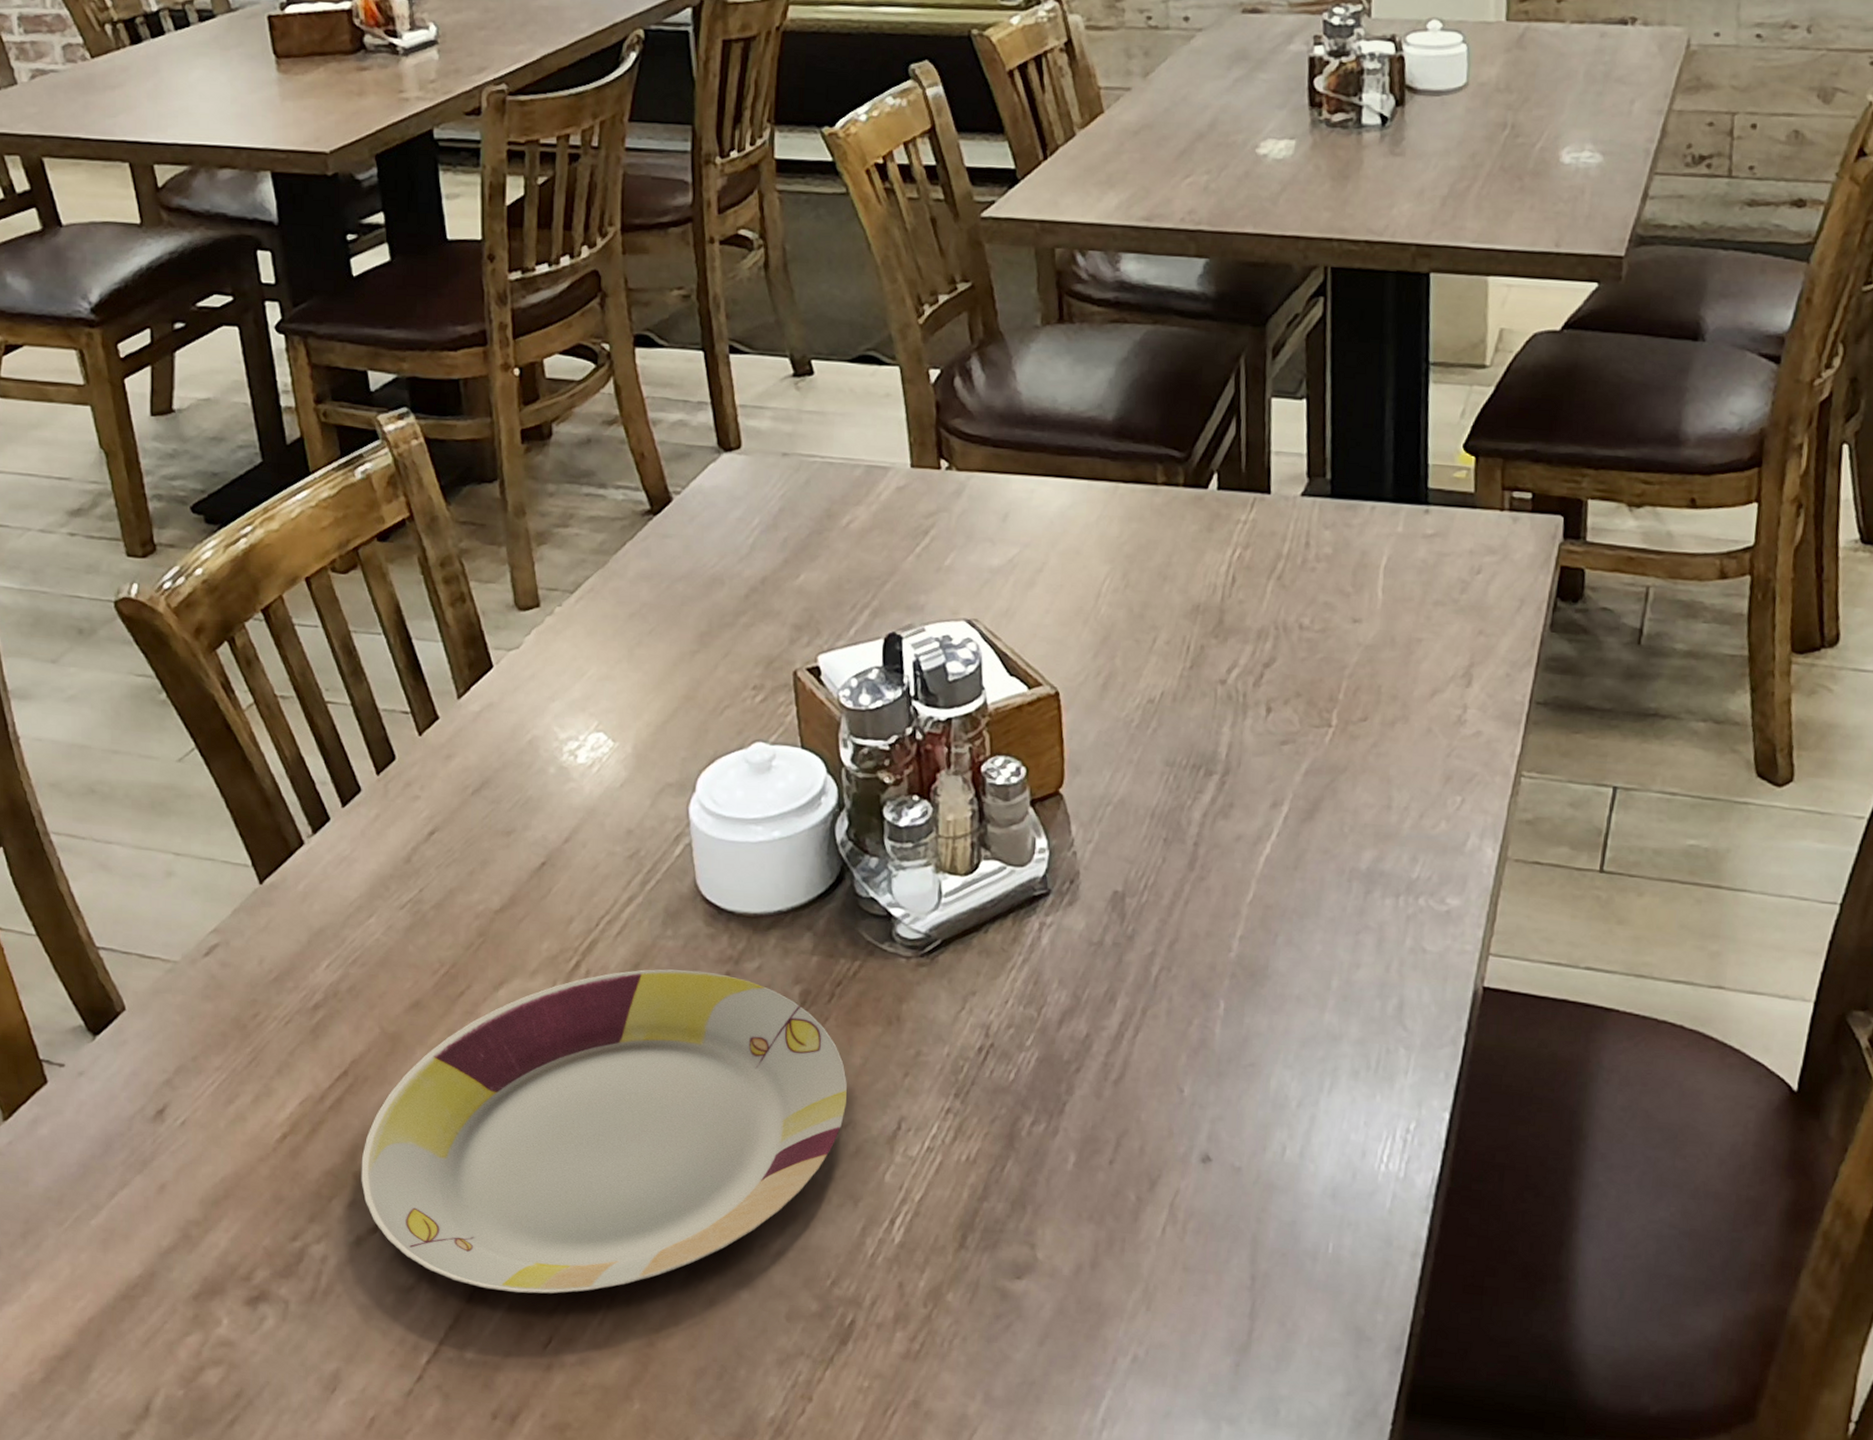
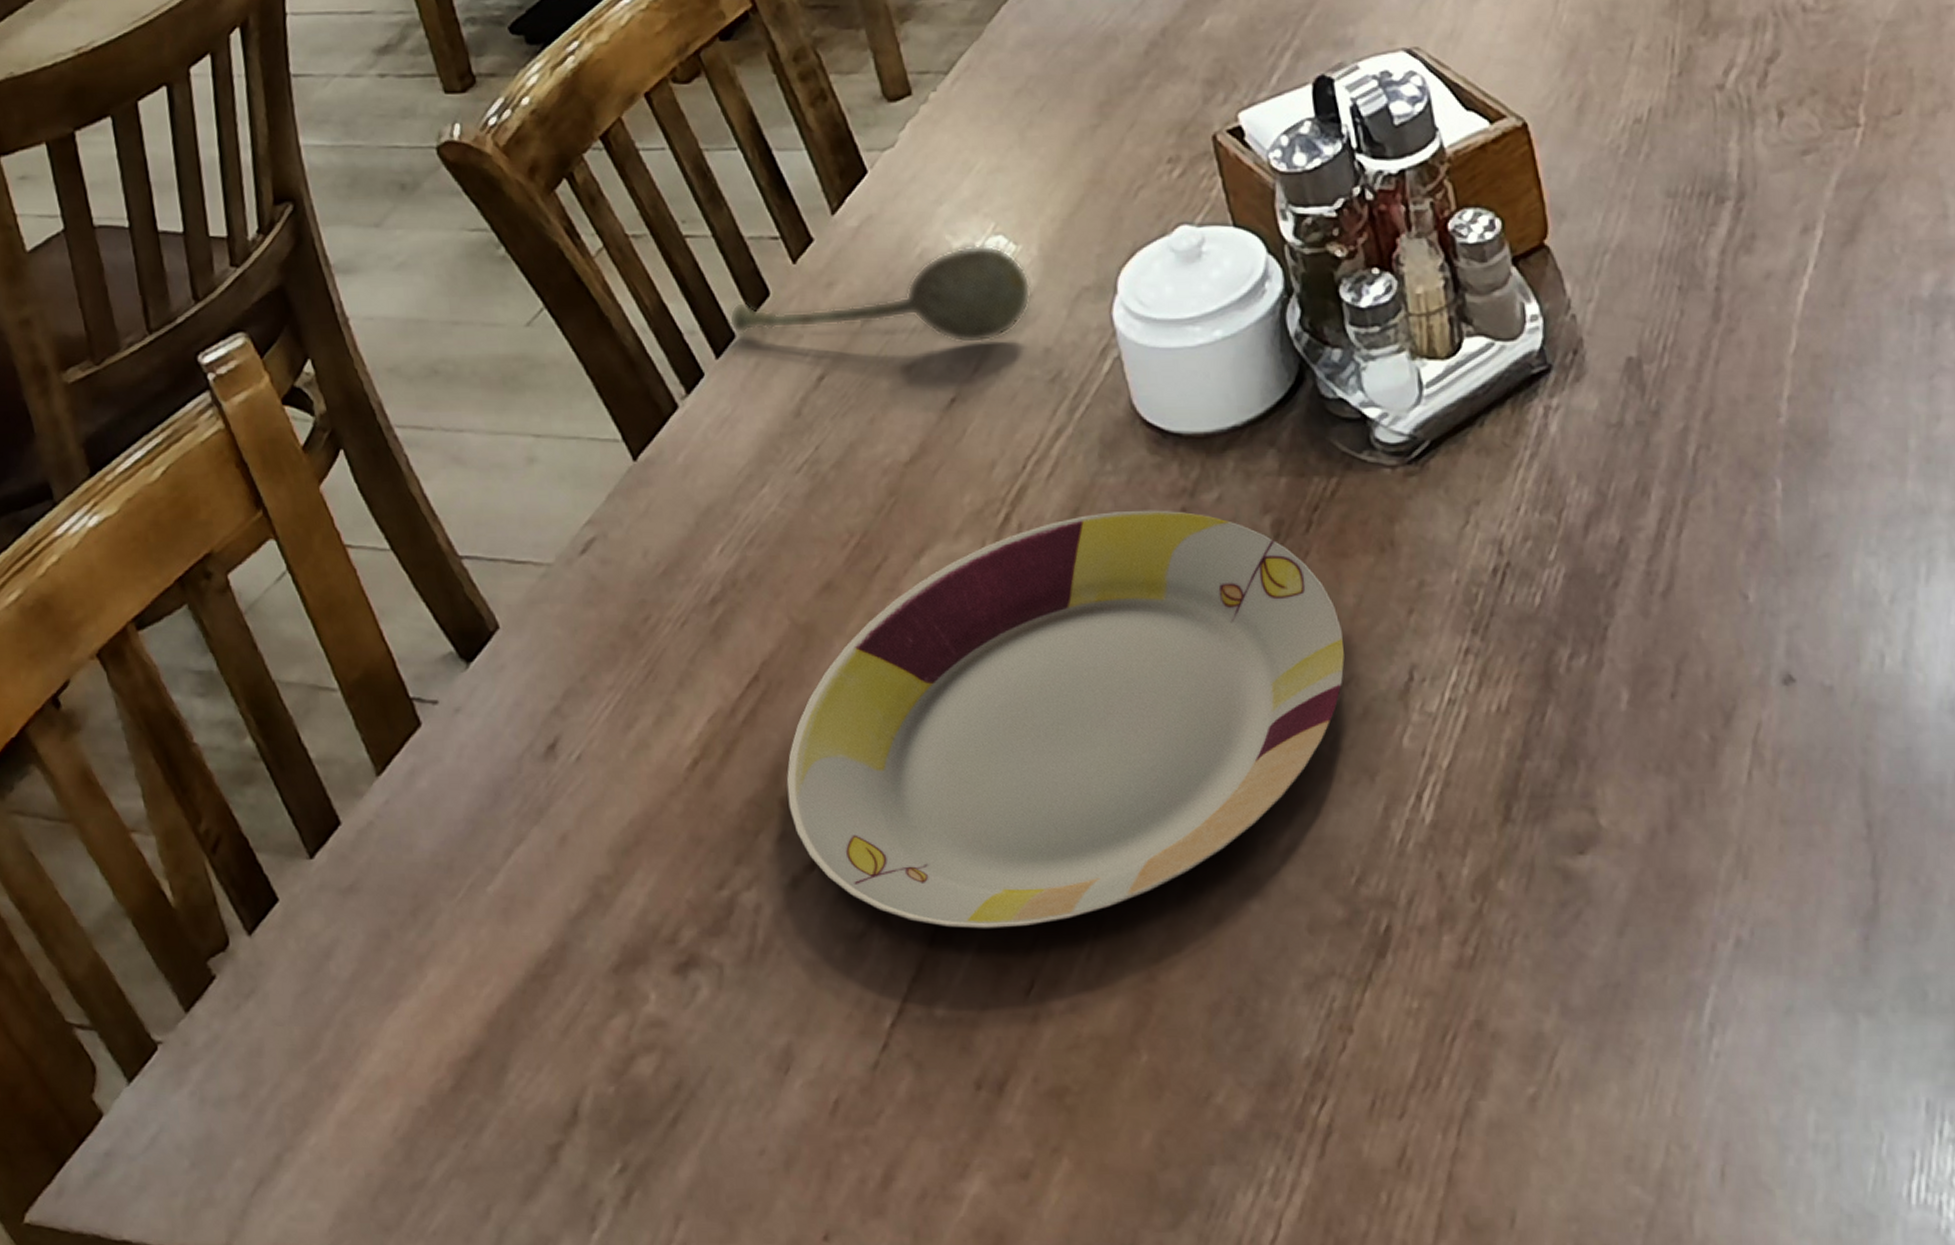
soupspoon: none [357,738,622,820] -> present [728,245,1031,344]

